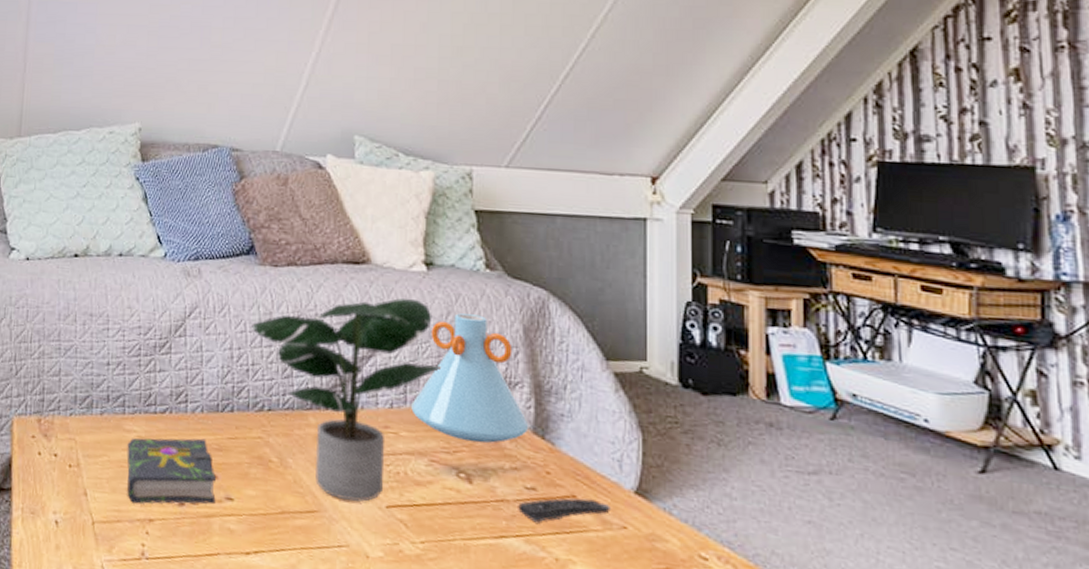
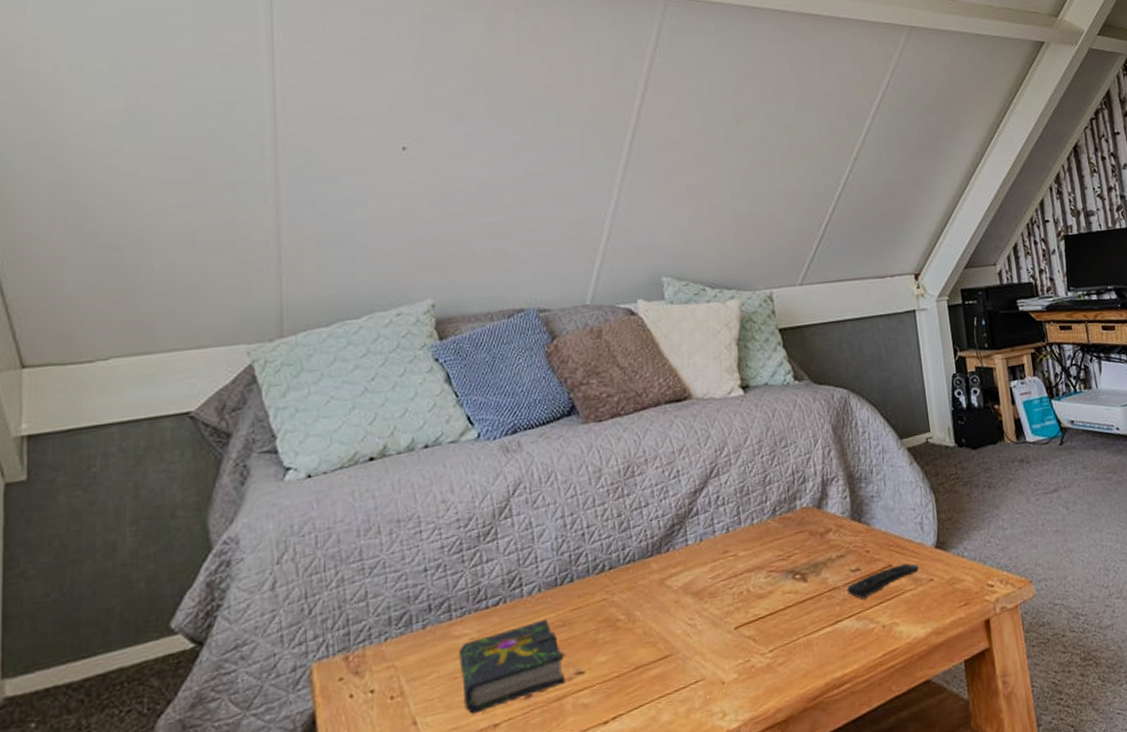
potted plant: present [252,298,442,502] -> none [582,423,768,637]
vase: present [411,313,529,443] -> none [745,424,848,545]

